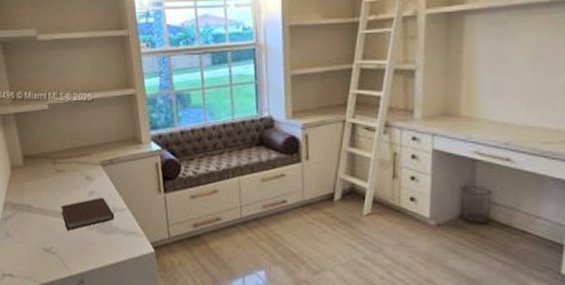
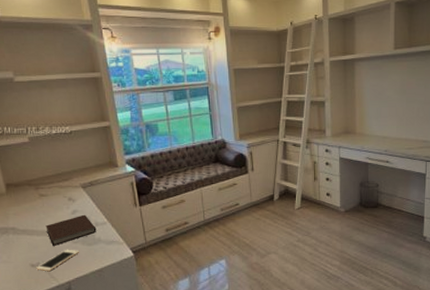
cell phone: none [49,235,94,259] -> present [36,249,79,272]

